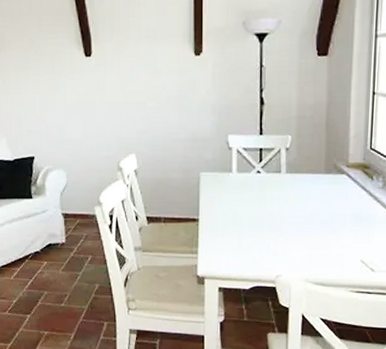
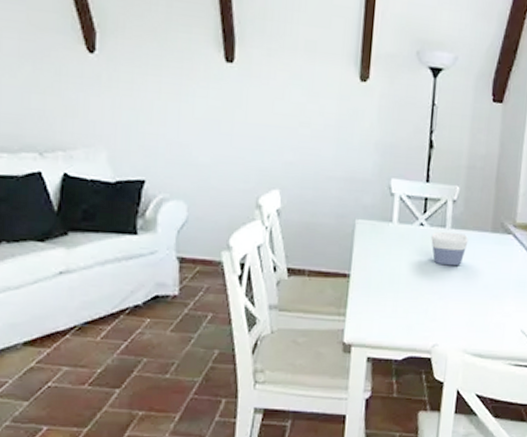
bowl: none [268,176,303,206] -> present [431,231,469,266]

